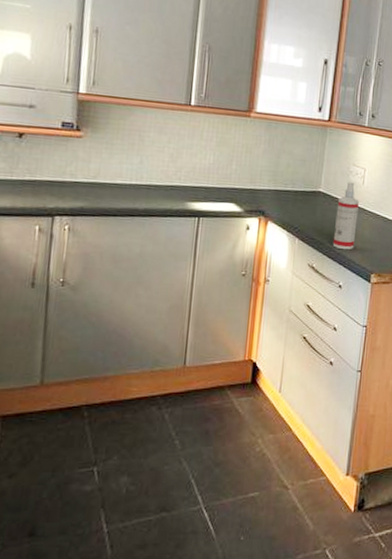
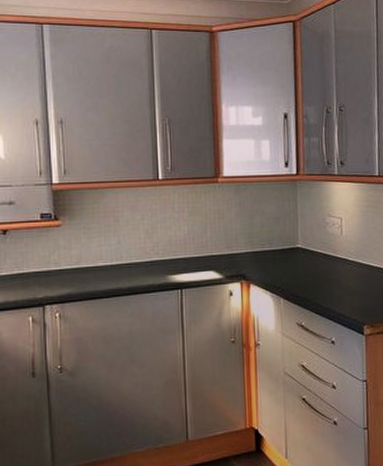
spray bottle: present [332,182,359,250] -> none [317,233,341,304]

